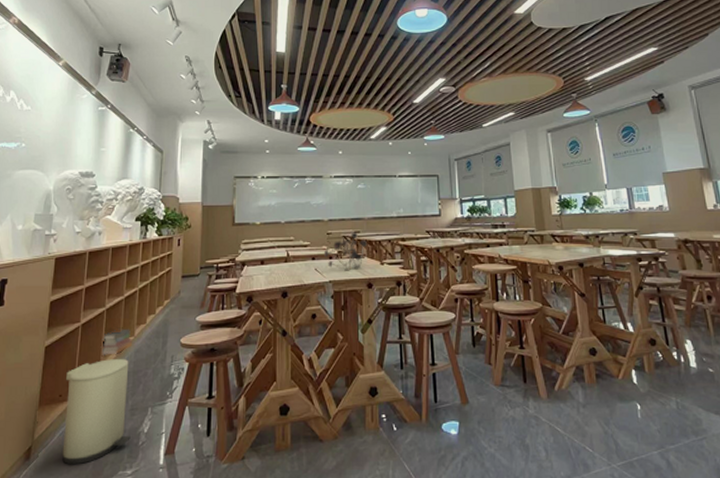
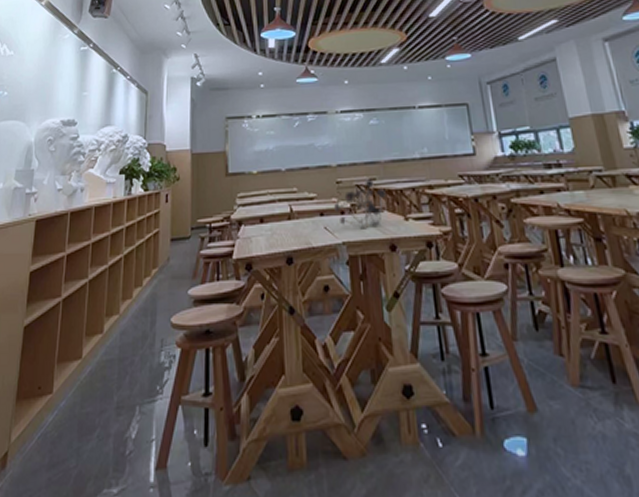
pedal bin: present [62,358,132,465] -> none [41,341,118,478]
books: present [100,328,133,355] -> none [83,304,118,338]

